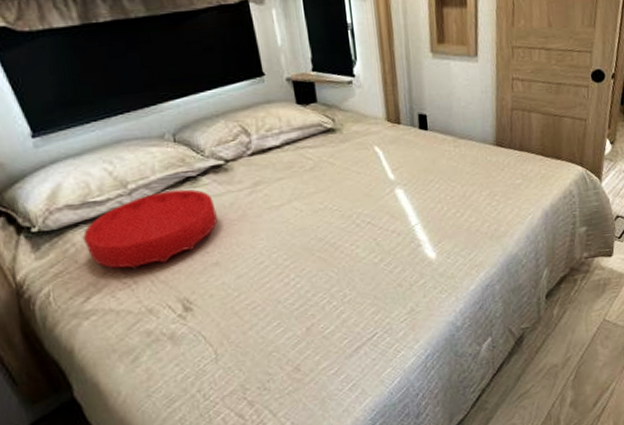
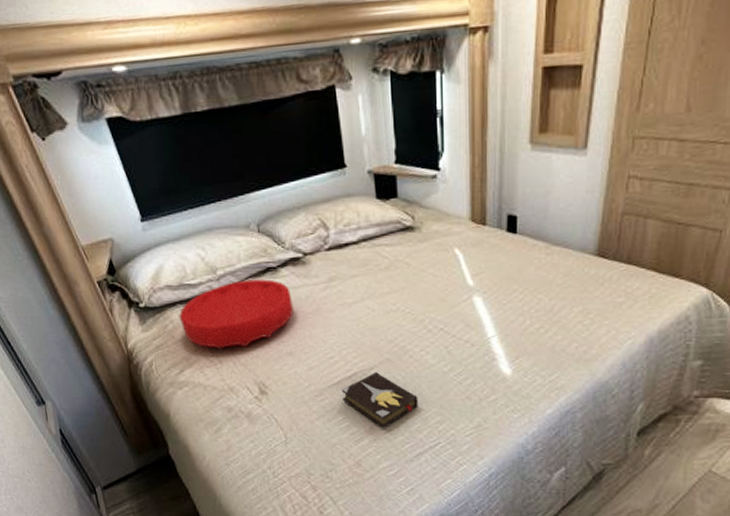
hardback book: none [273,272,353,328] -> present [341,372,418,429]

